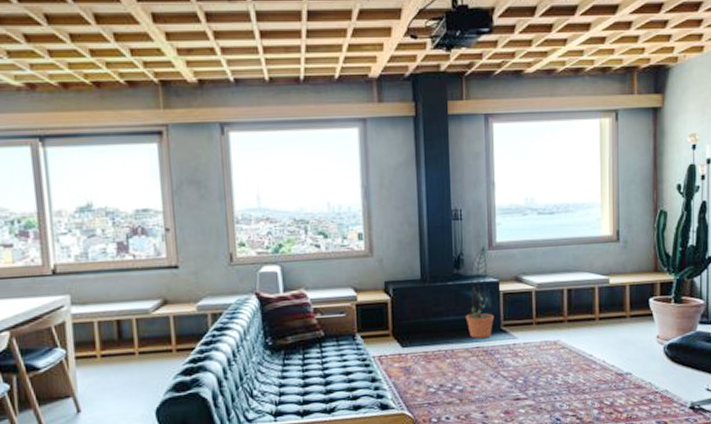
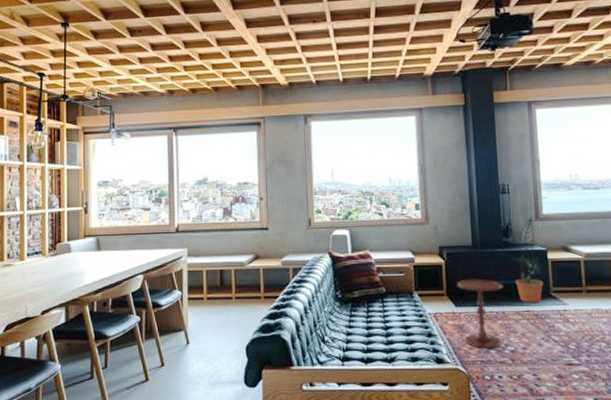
side table: none [404,315,453,391] -> present [457,278,503,349]

